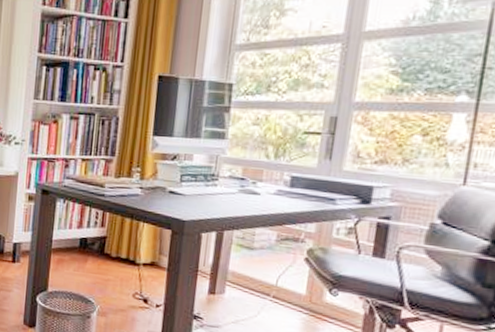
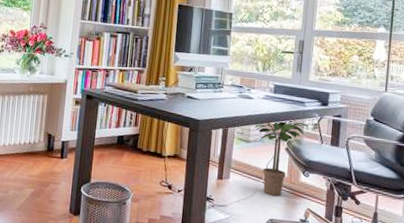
potted plant: none [260,221,338,318] -> present [254,119,307,196]

